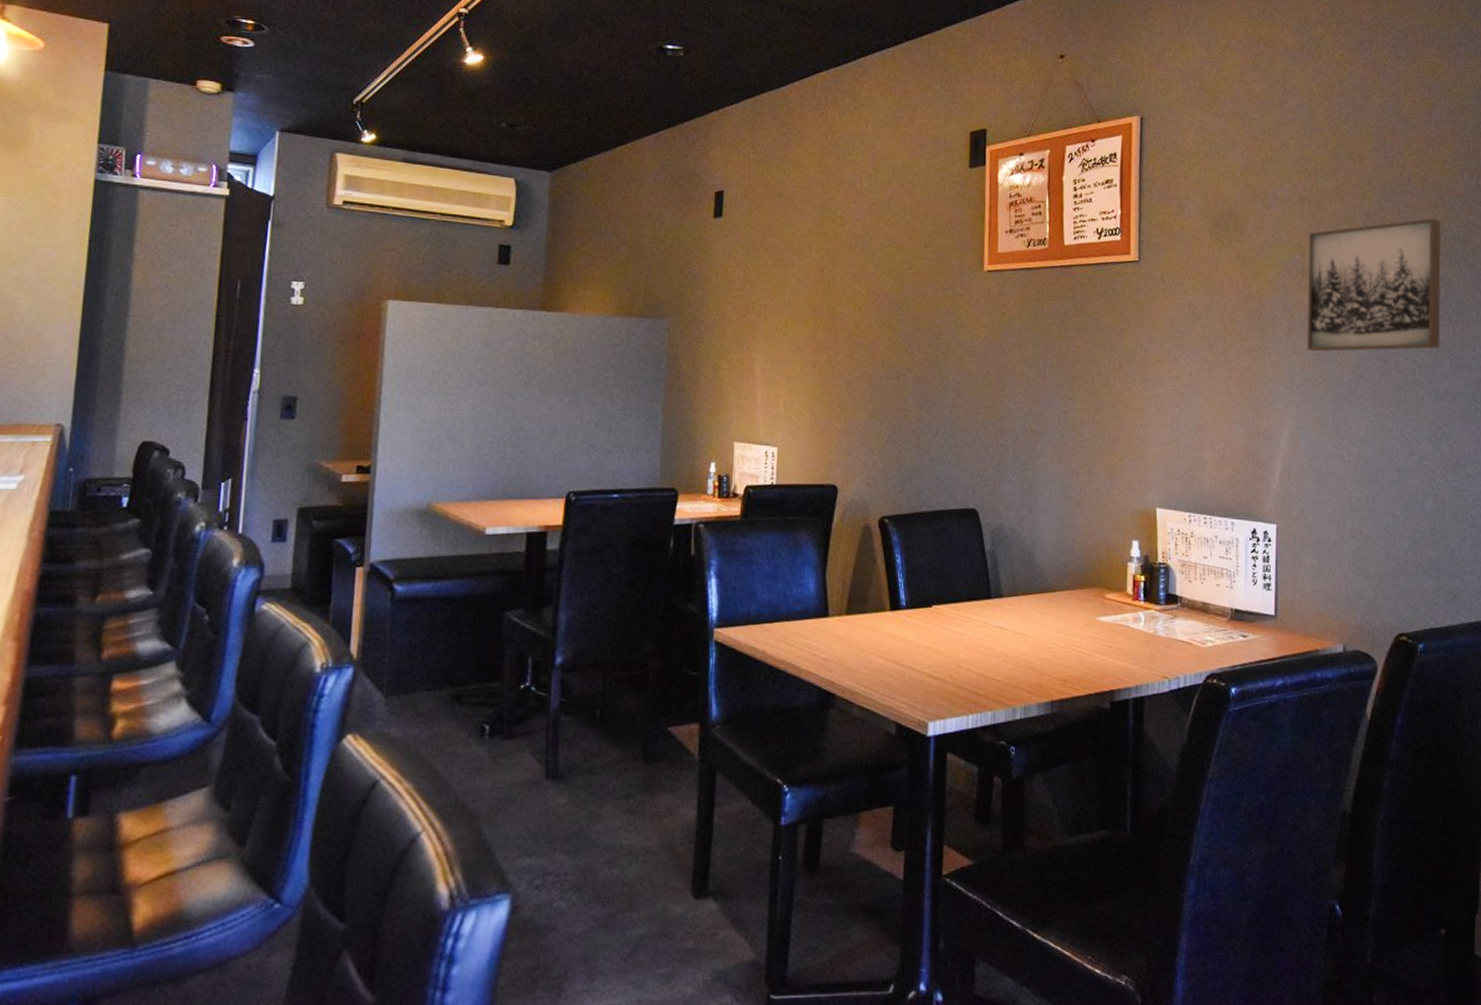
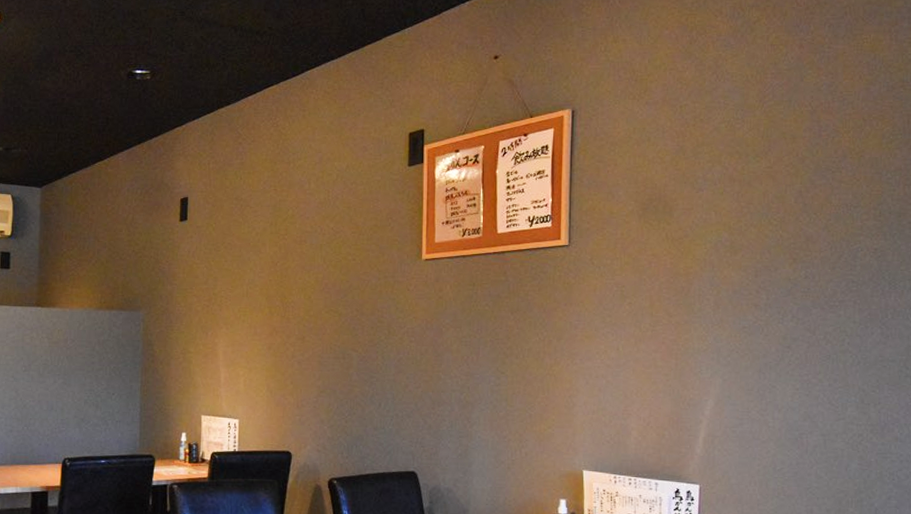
wall art: present [1306,218,1441,352] -> none [733,192,876,325]

